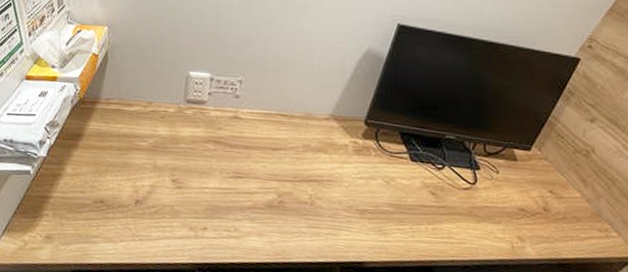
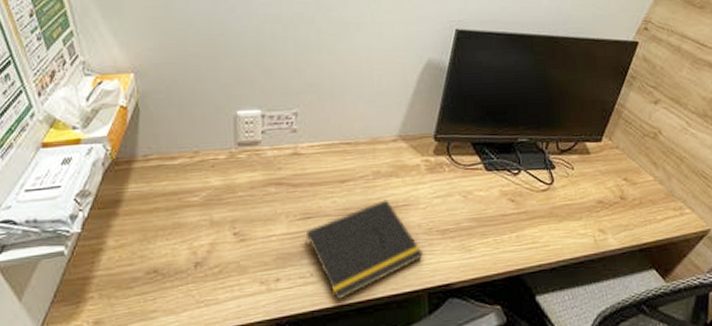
notepad: none [233,172,342,258] -> present [304,200,424,301]

